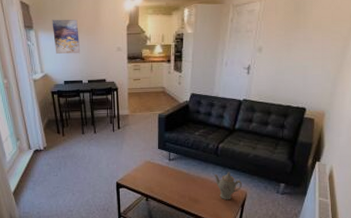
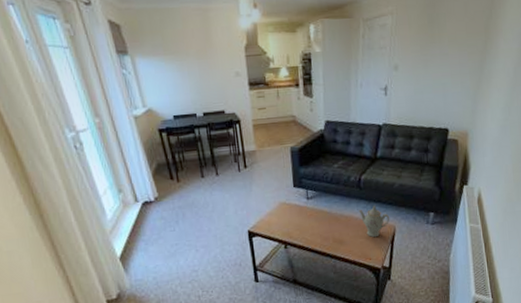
wall art: present [52,19,81,54] -> none [151,40,191,84]

